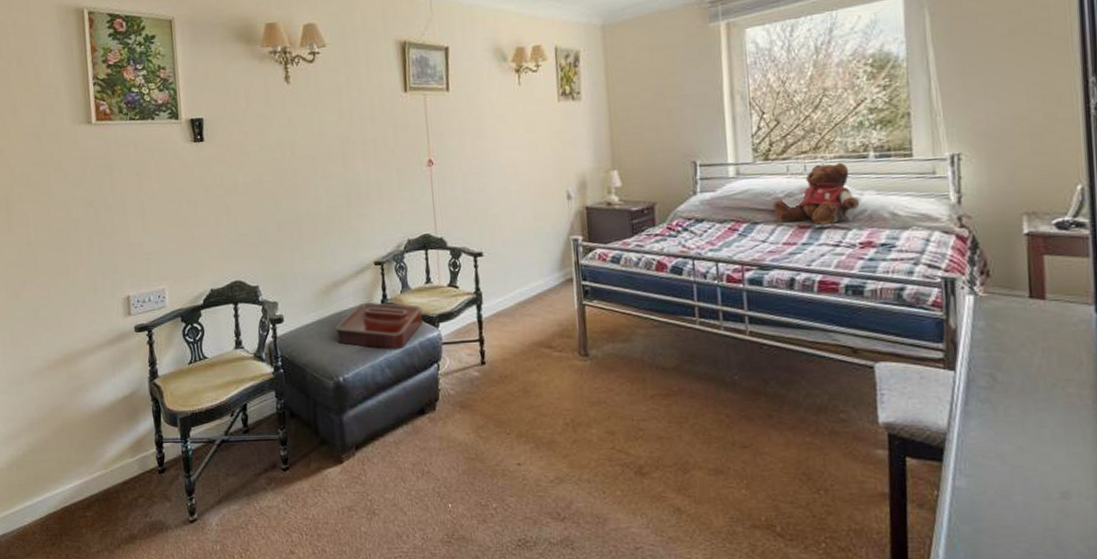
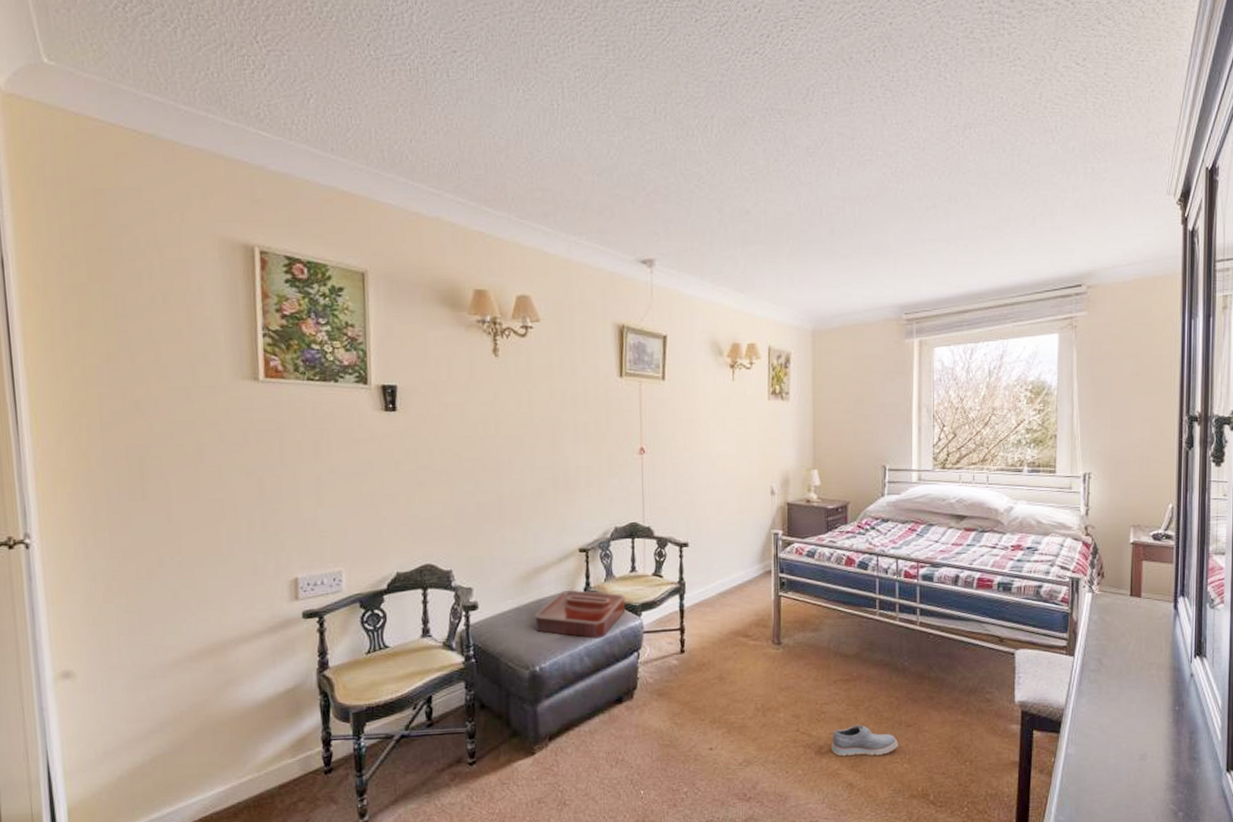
shoe: none [653,443,733,480] -> present [832,724,898,757]
teddy bear: present [773,162,860,225] -> none [946,474,1014,529]

